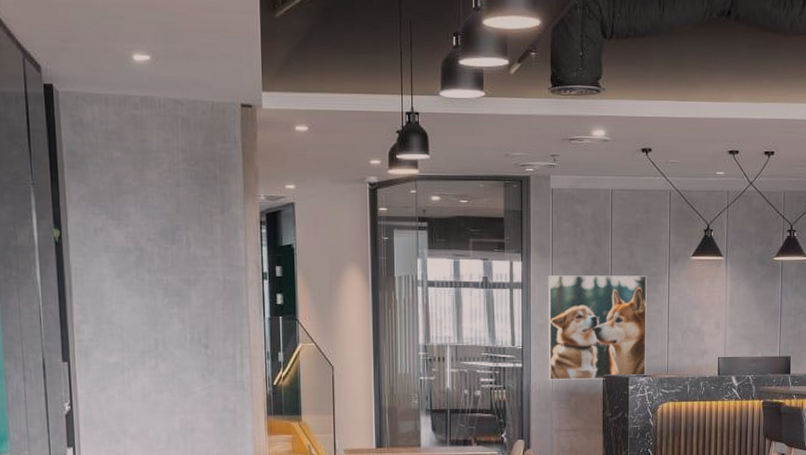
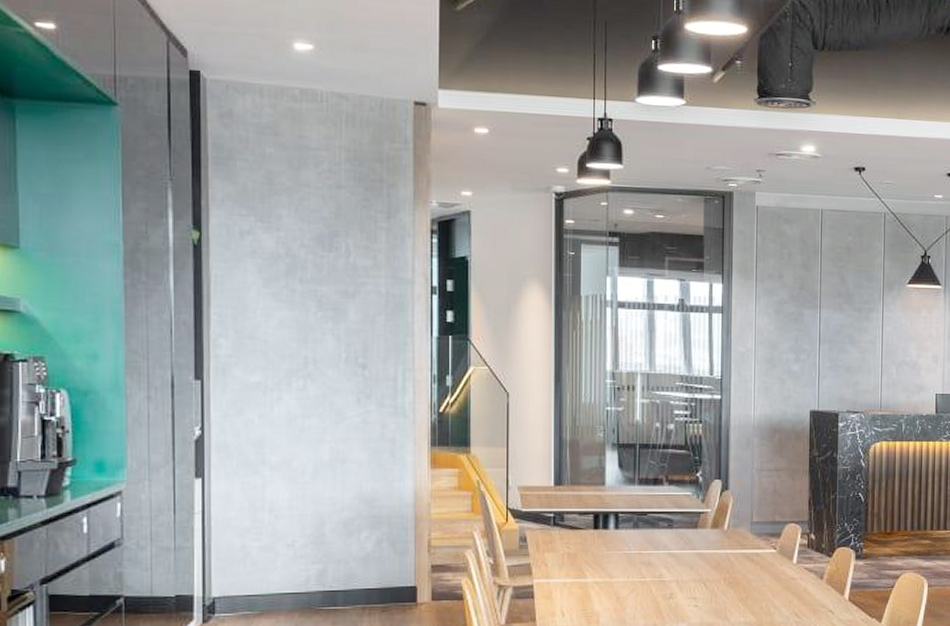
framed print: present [548,276,647,380] -> none [750,300,859,415]

